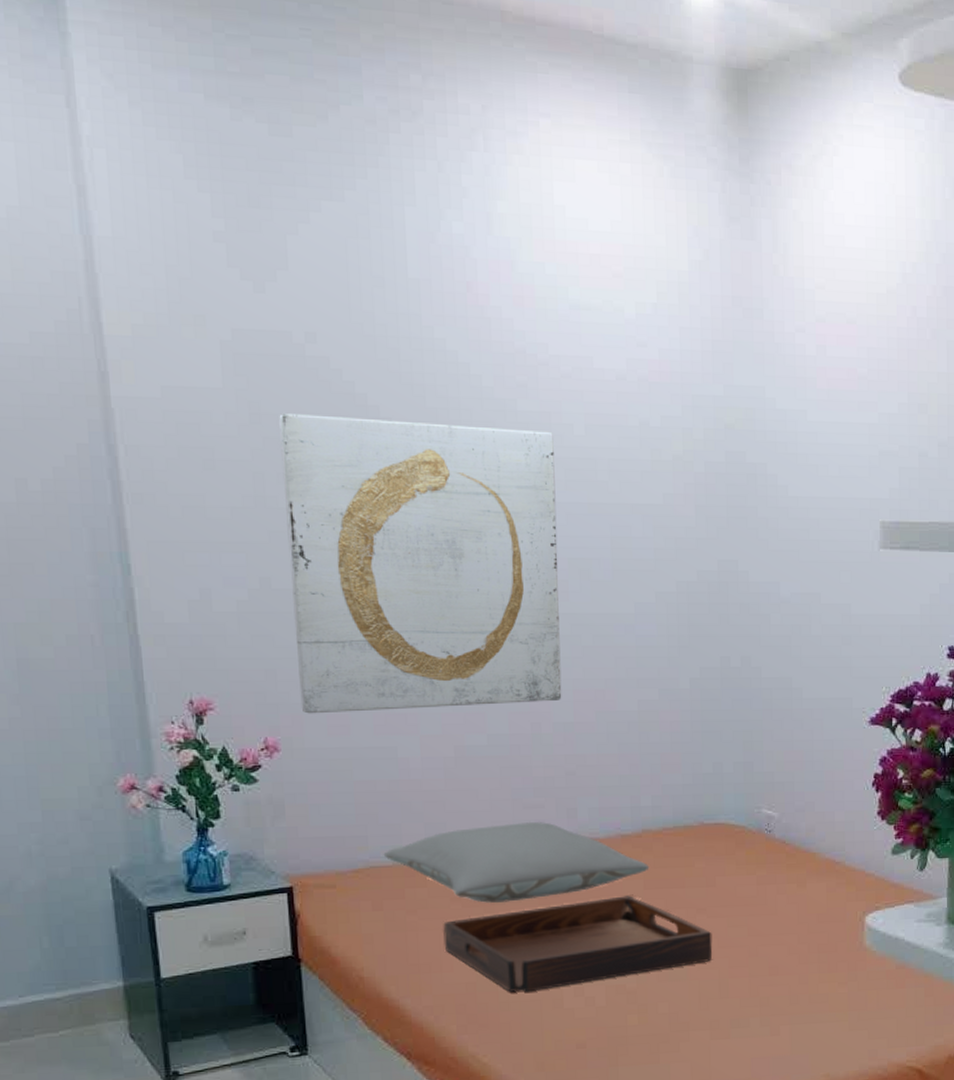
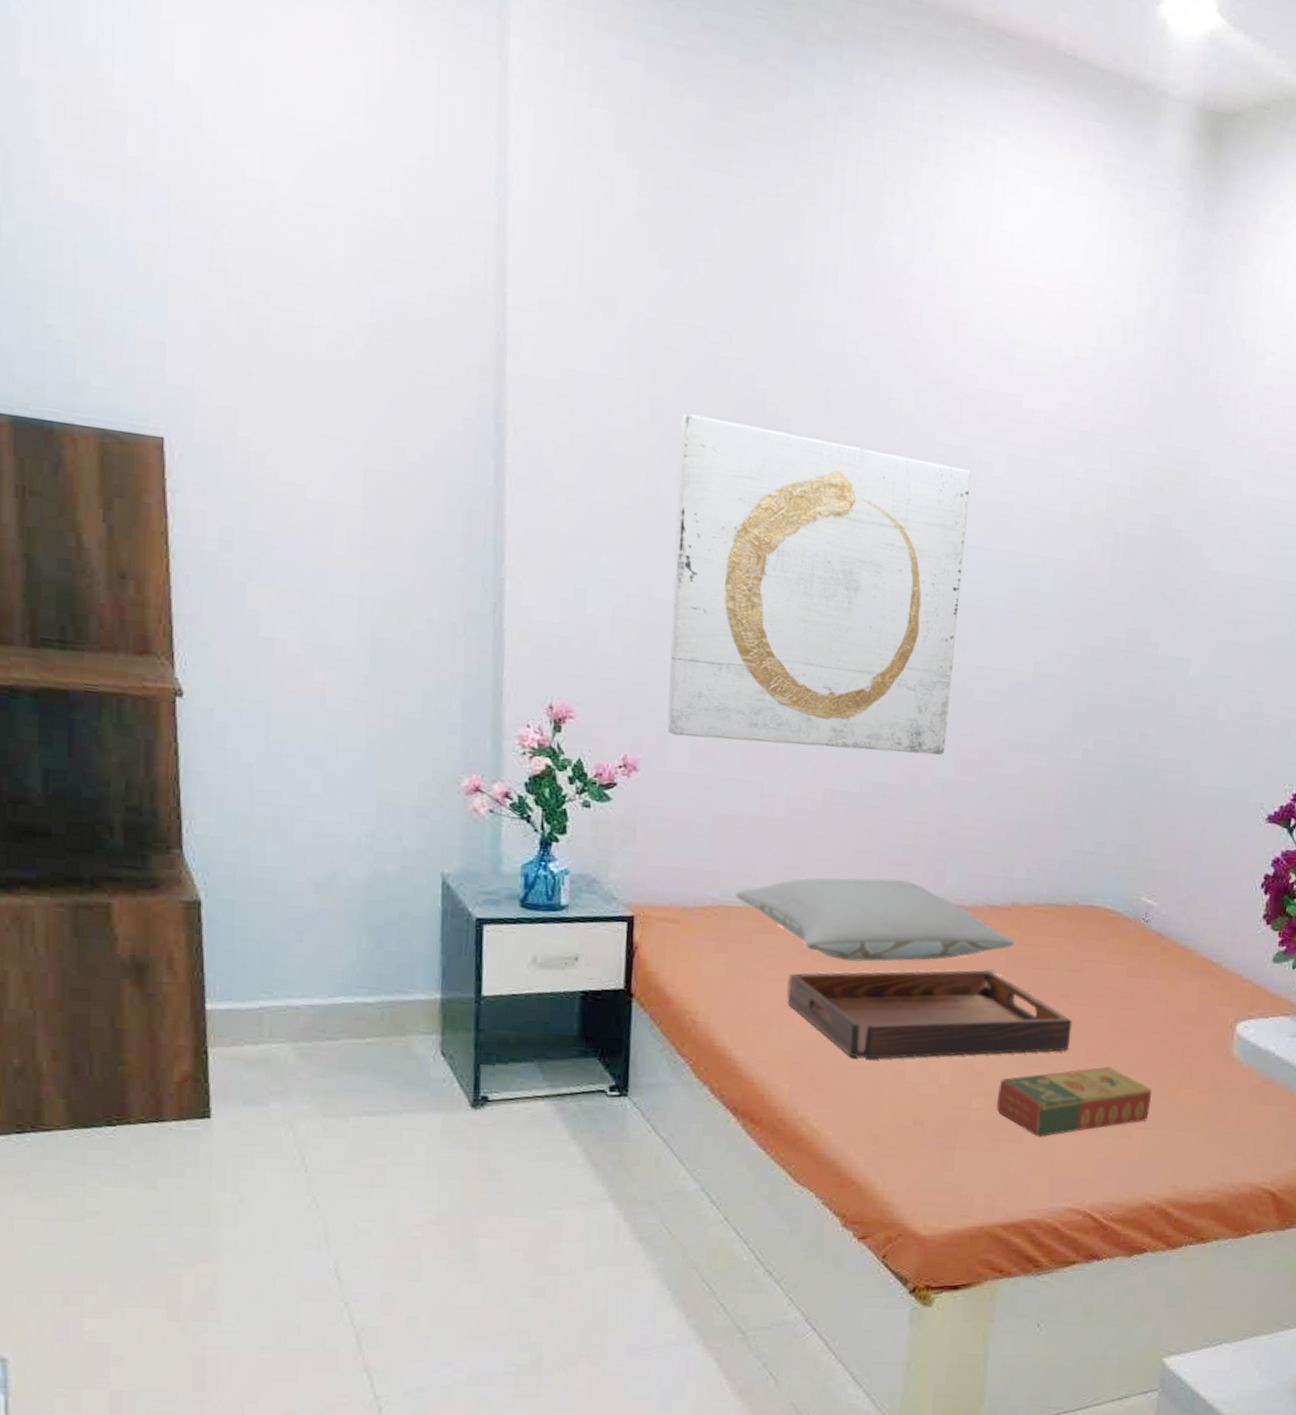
book: none [650,971,794,1045] -> present [996,1066,1152,1137]

